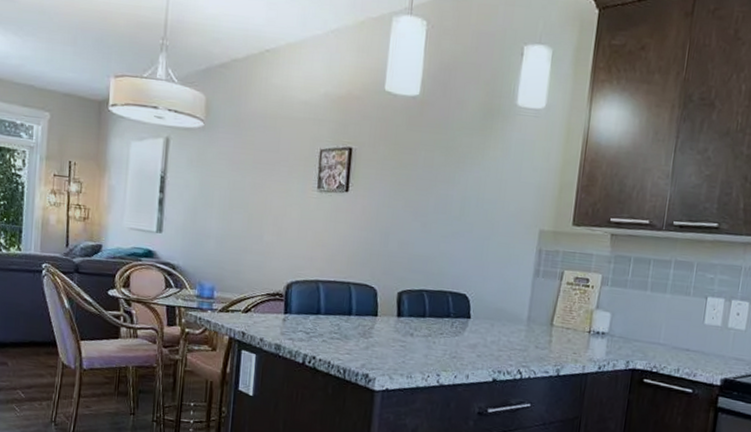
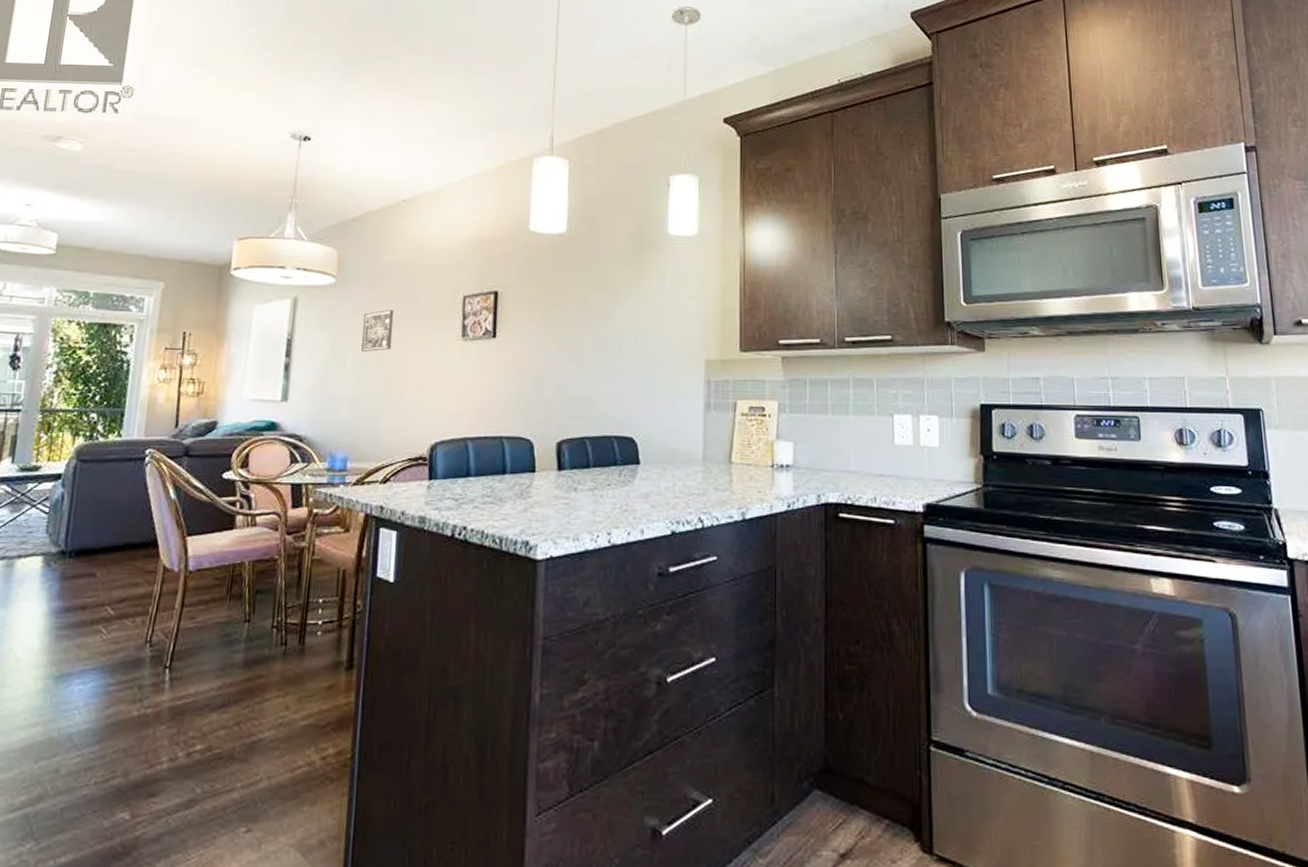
wall art: none [227,156,257,195] -> present [361,310,394,352]

